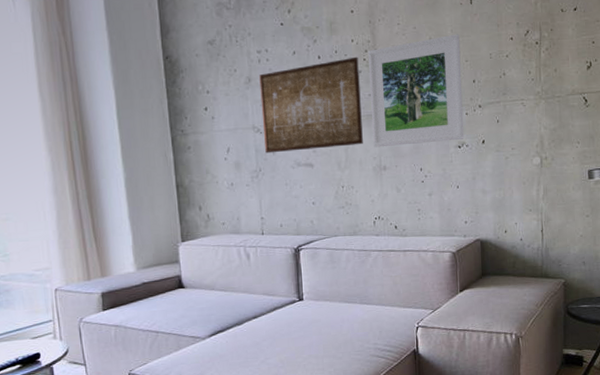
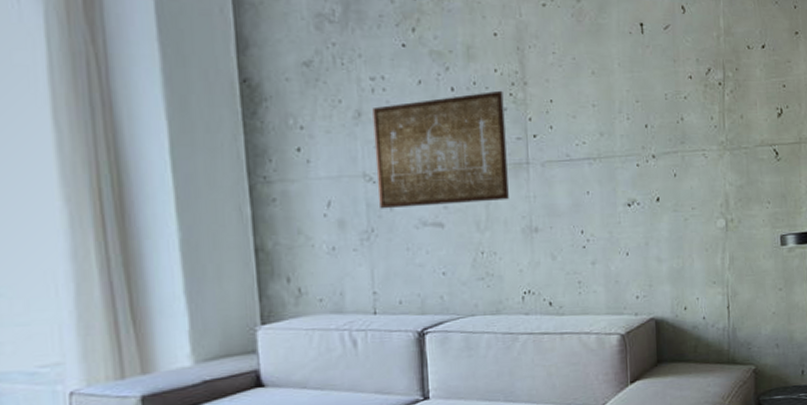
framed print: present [367,34,464,148] -> none [515,68,635,204]

